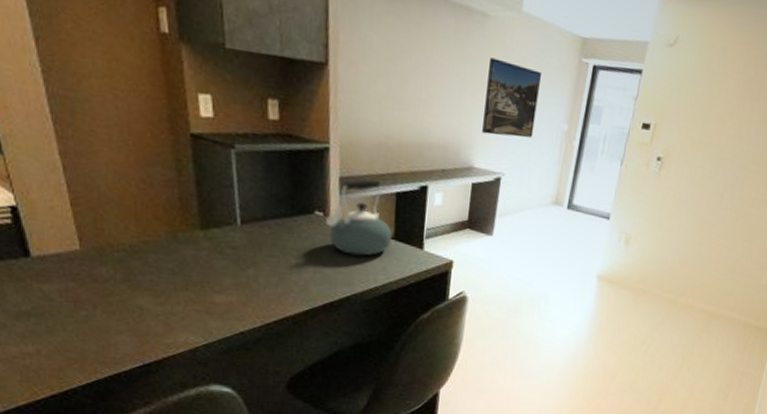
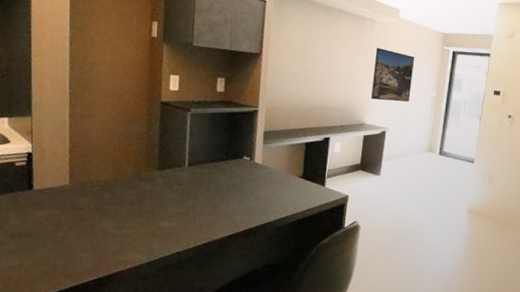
kettle: present [326,178,392,257] -> none [251,132,301,192]

